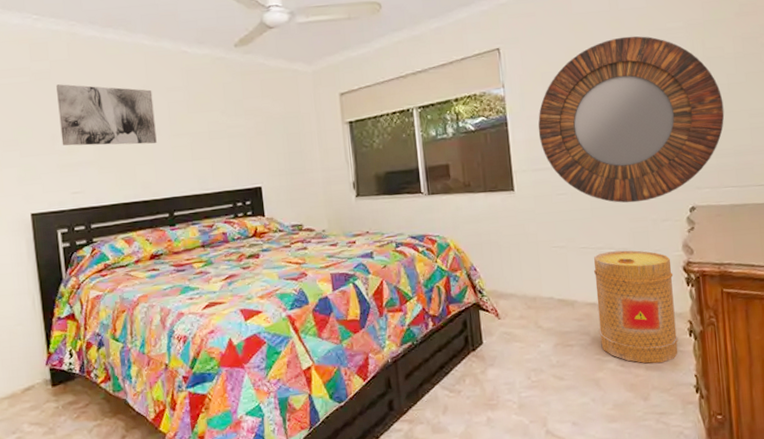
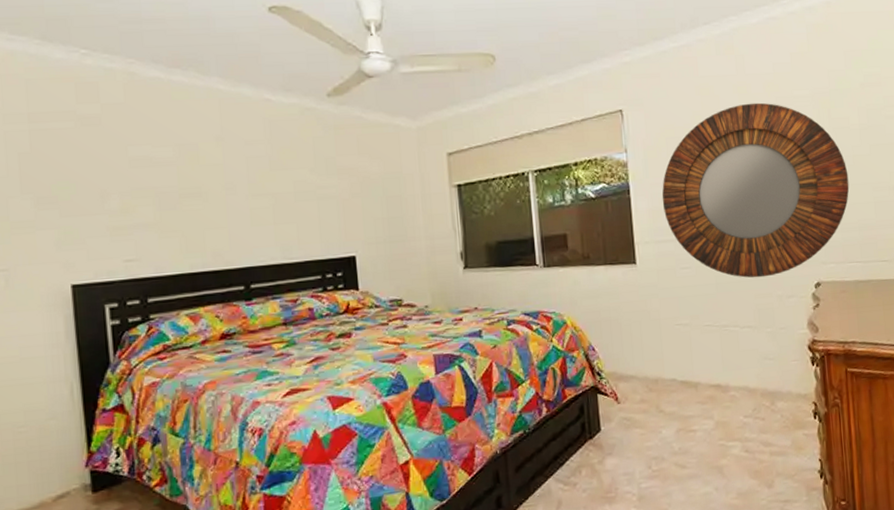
wall art: present [56,84,157,146] -> none [108,132,232,205]
basket: present [593,250,679,364] -> none [717,328,803,449]

